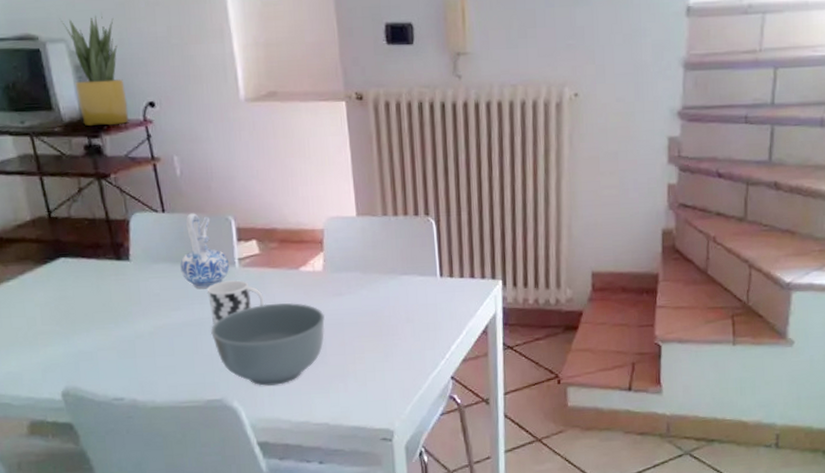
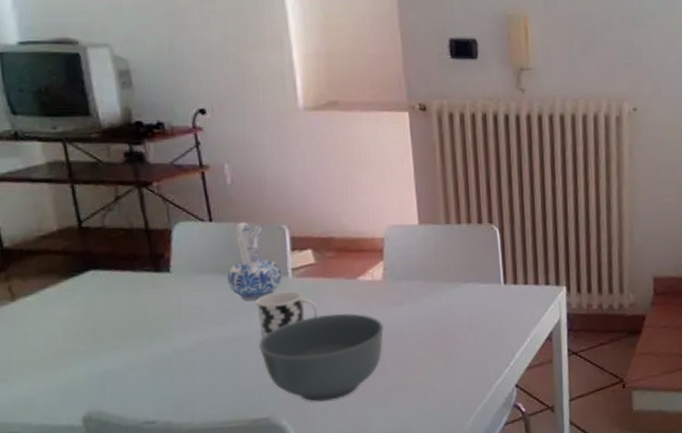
planter: present [60,14,129,127] -> none [105,20,176,133]

